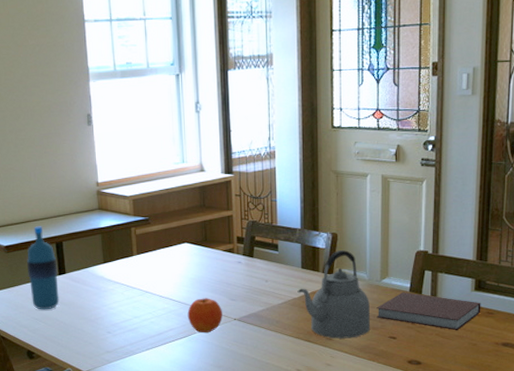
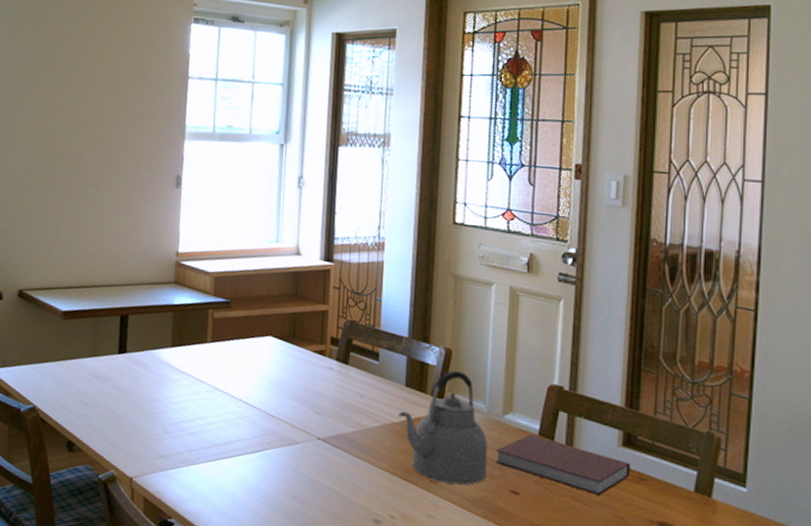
water bottle: present [26,226,59,310] -> none [82,293,118,394]
fruit: present [187,298,222,333] -> none [261,406,305,452]

